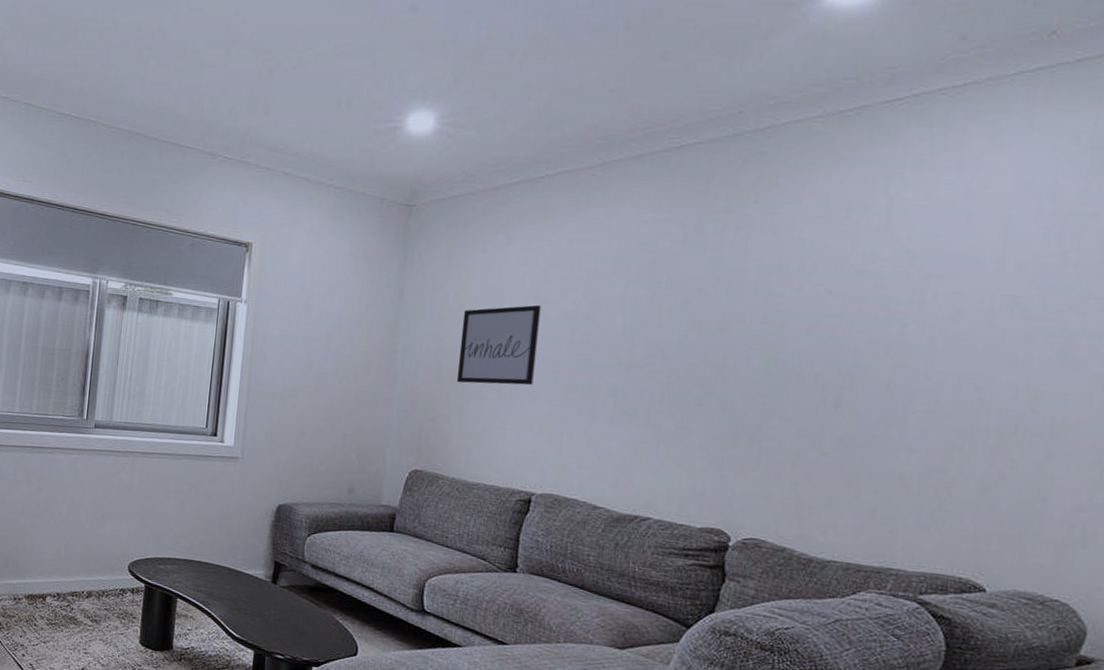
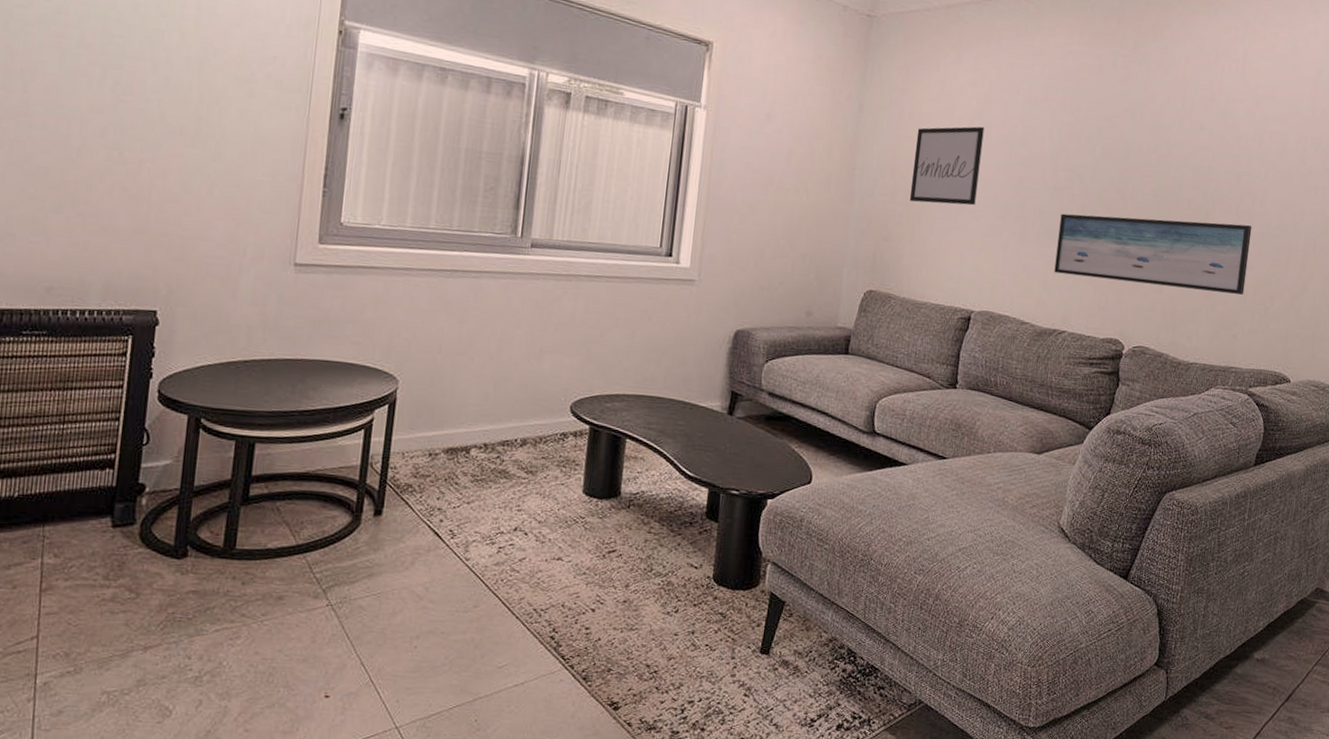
wall art: none [633,392,913,484] -> present [1054,213,1252,295]

